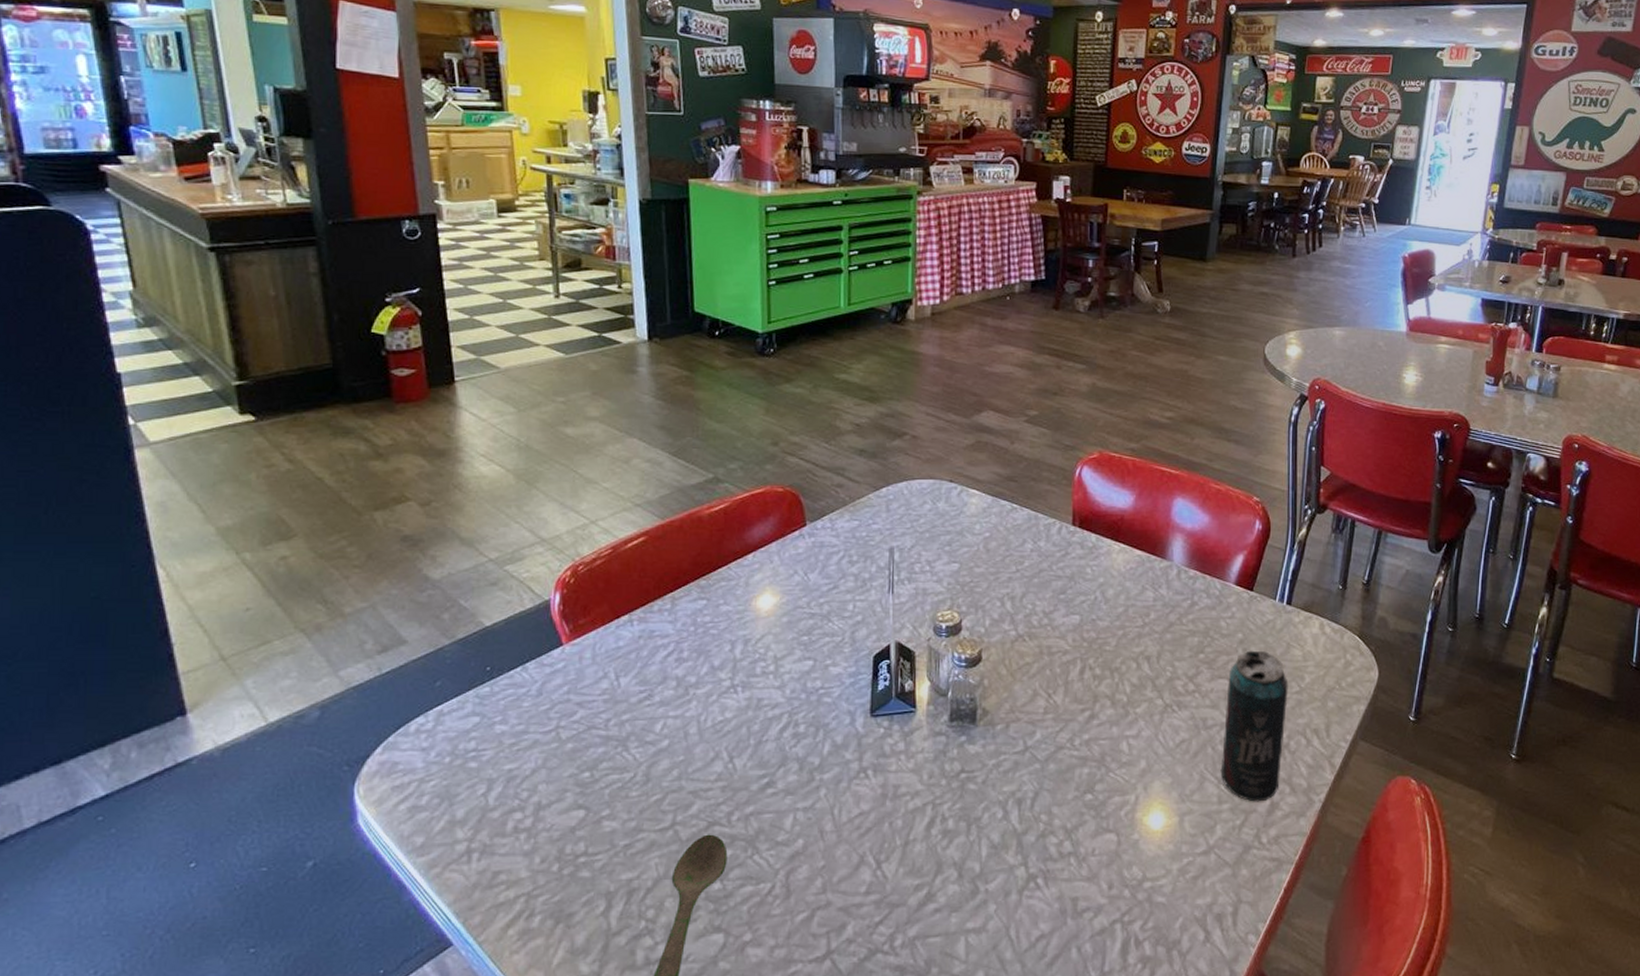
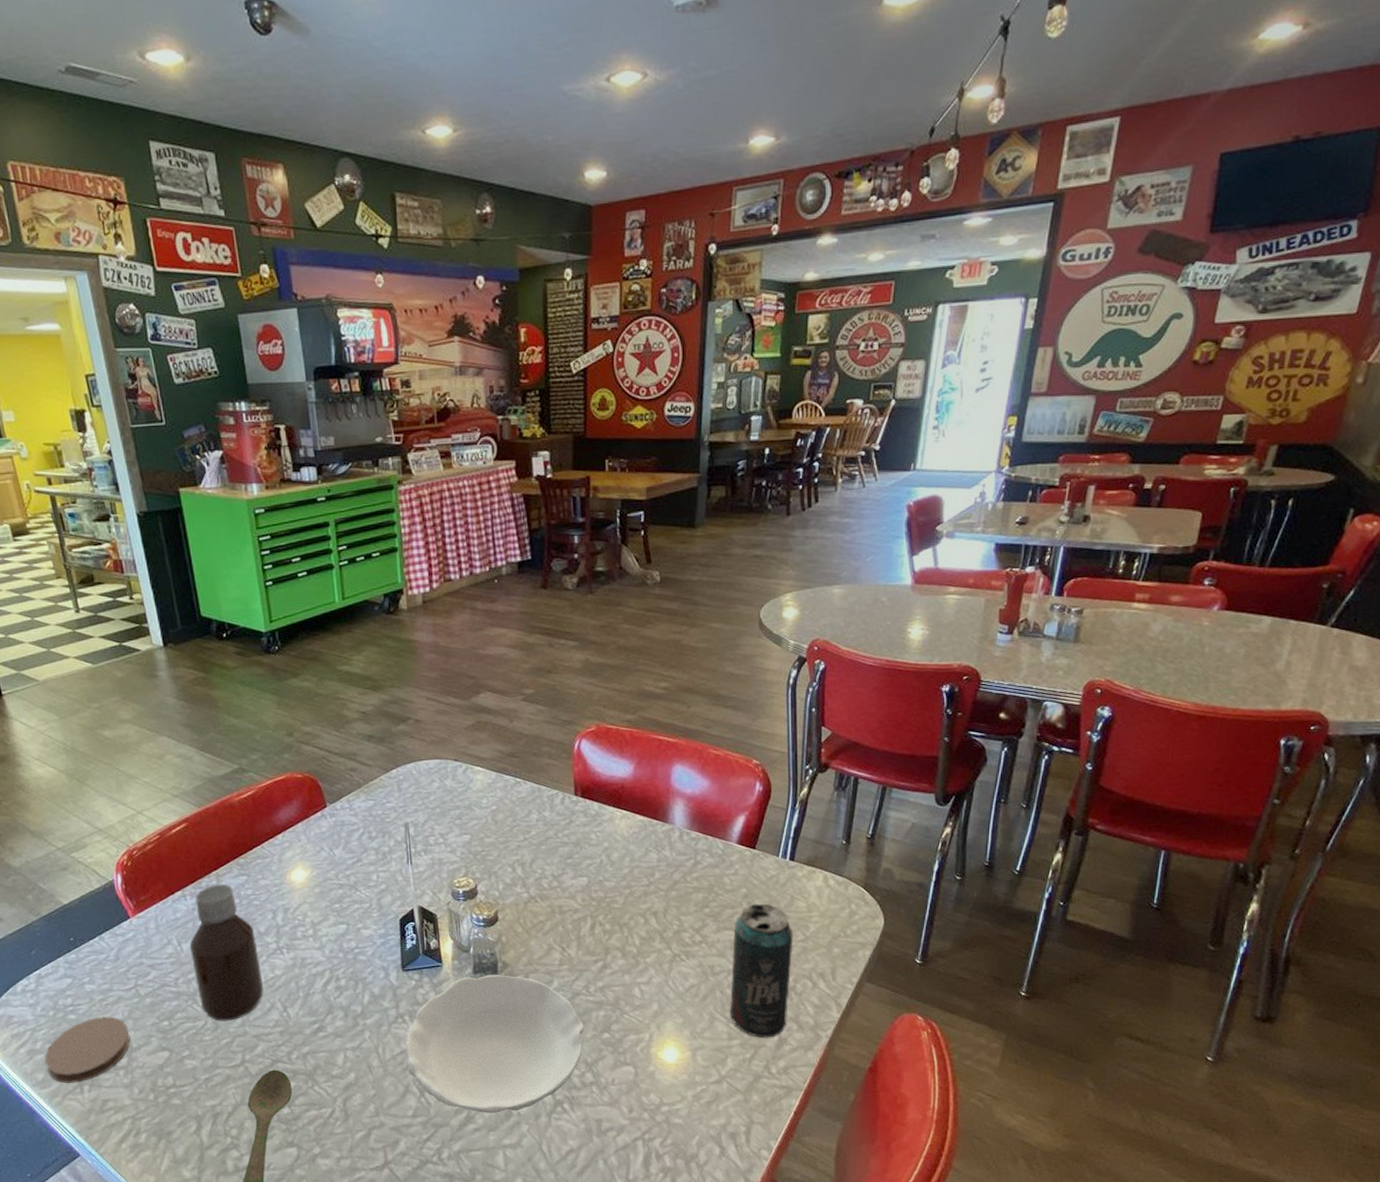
coaster: none [429,765,541,850] -> present [45,1016,131,1083]
bottle: none [628,608,710,774] -> present [189,884,264,1022]
bowl: none [864,722,1066,890] -> present [405,974,584,1114]

